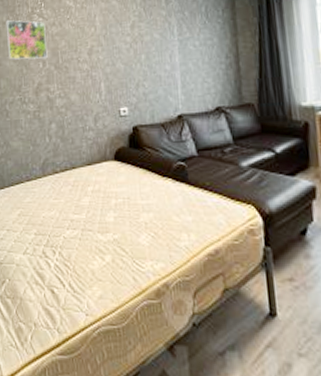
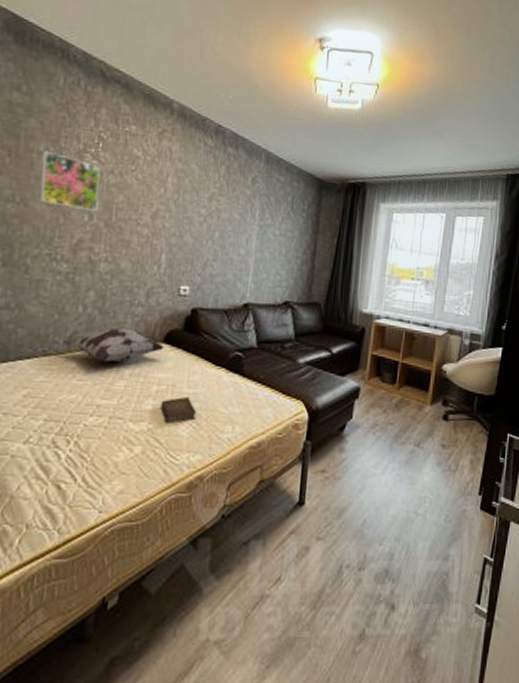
decorative pillow: none [39,151,116,182] -> present [63,327,165,362]
book: none [120,209,152,234] -> present [160,397,196,424]

